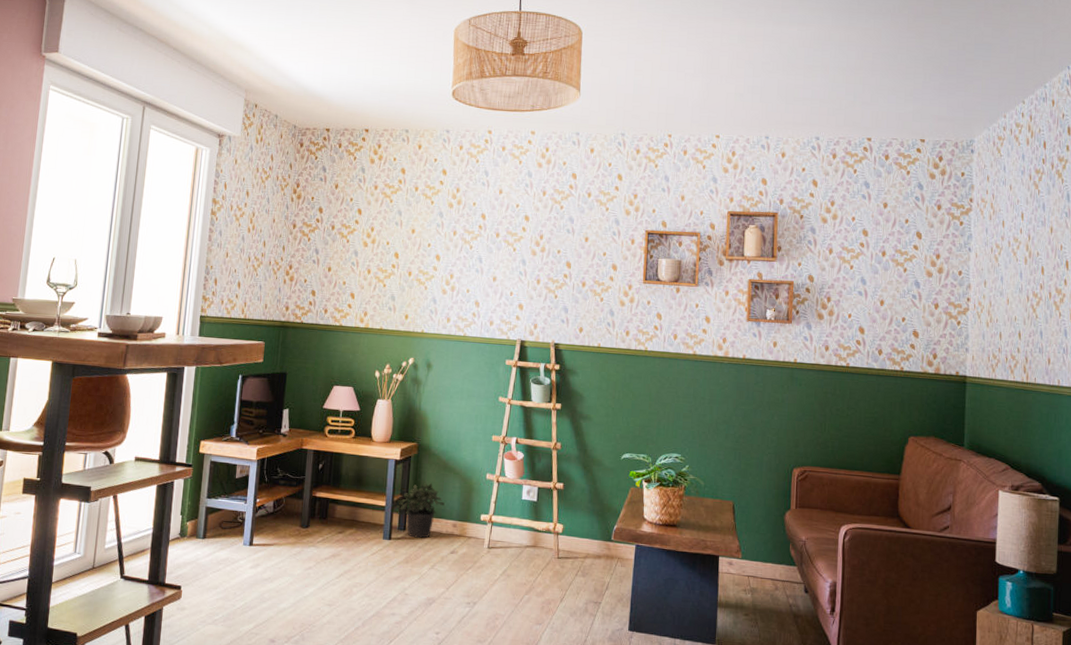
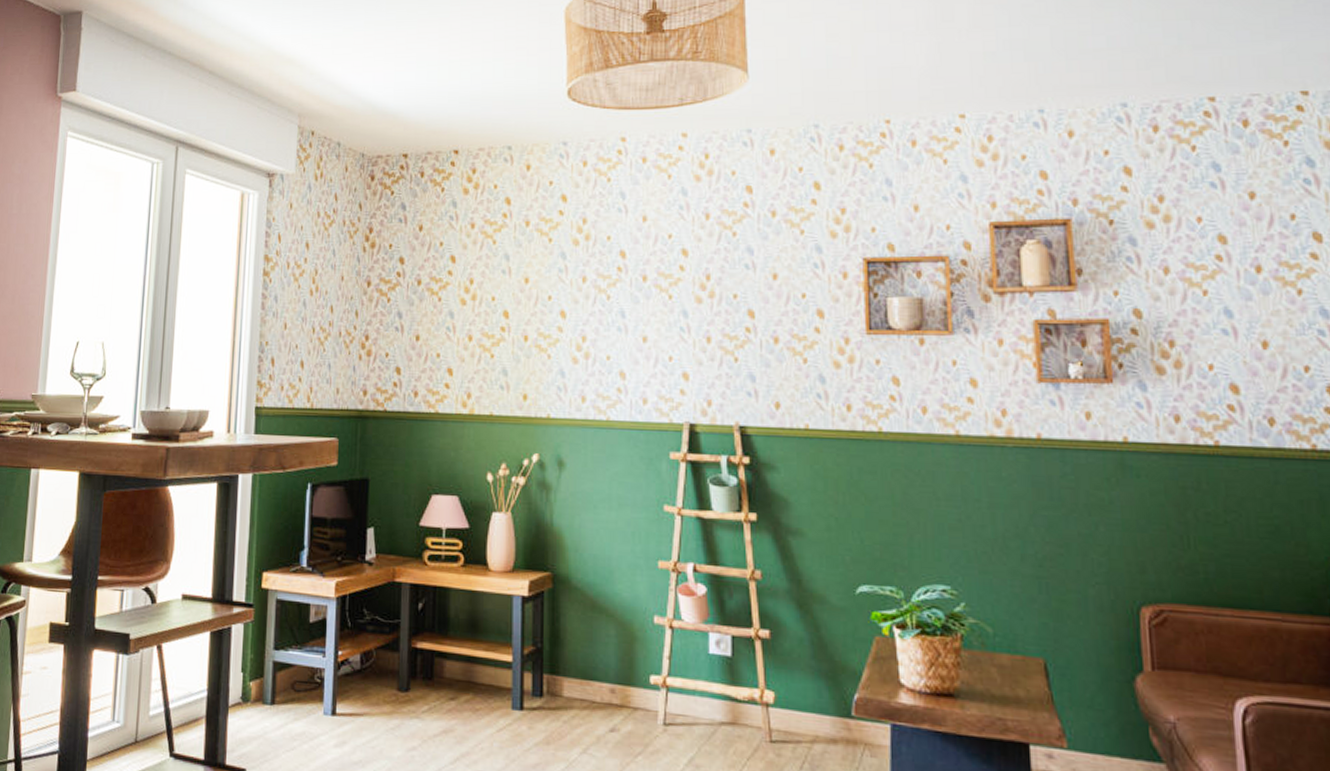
potted plant: present [397,482,445,539] -> none [528,629,596,709]

